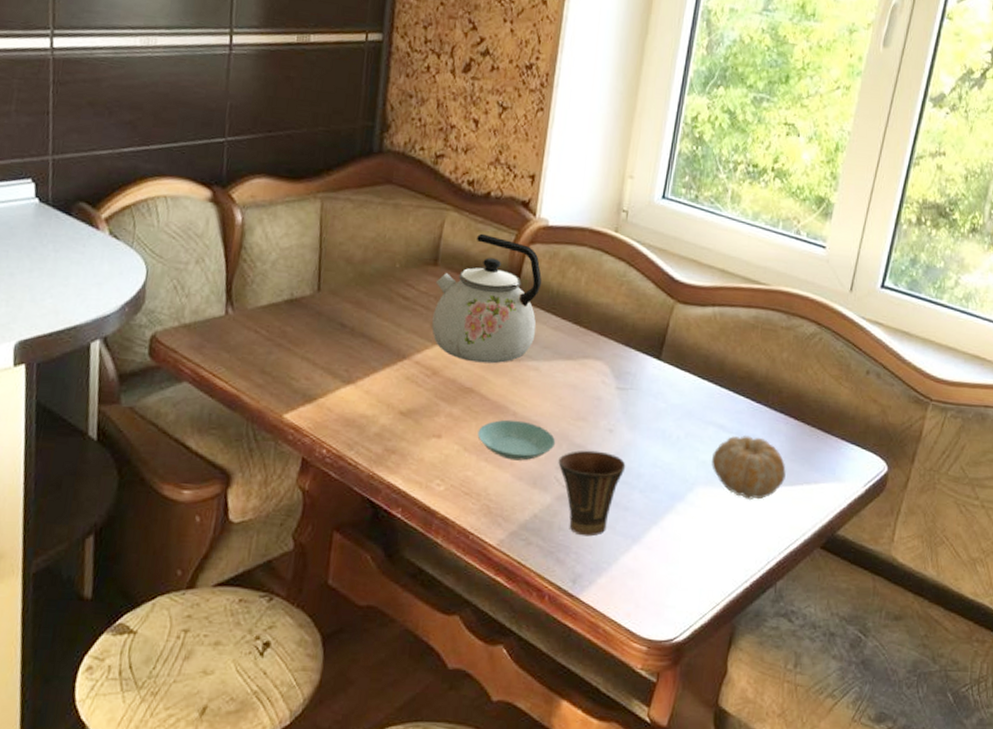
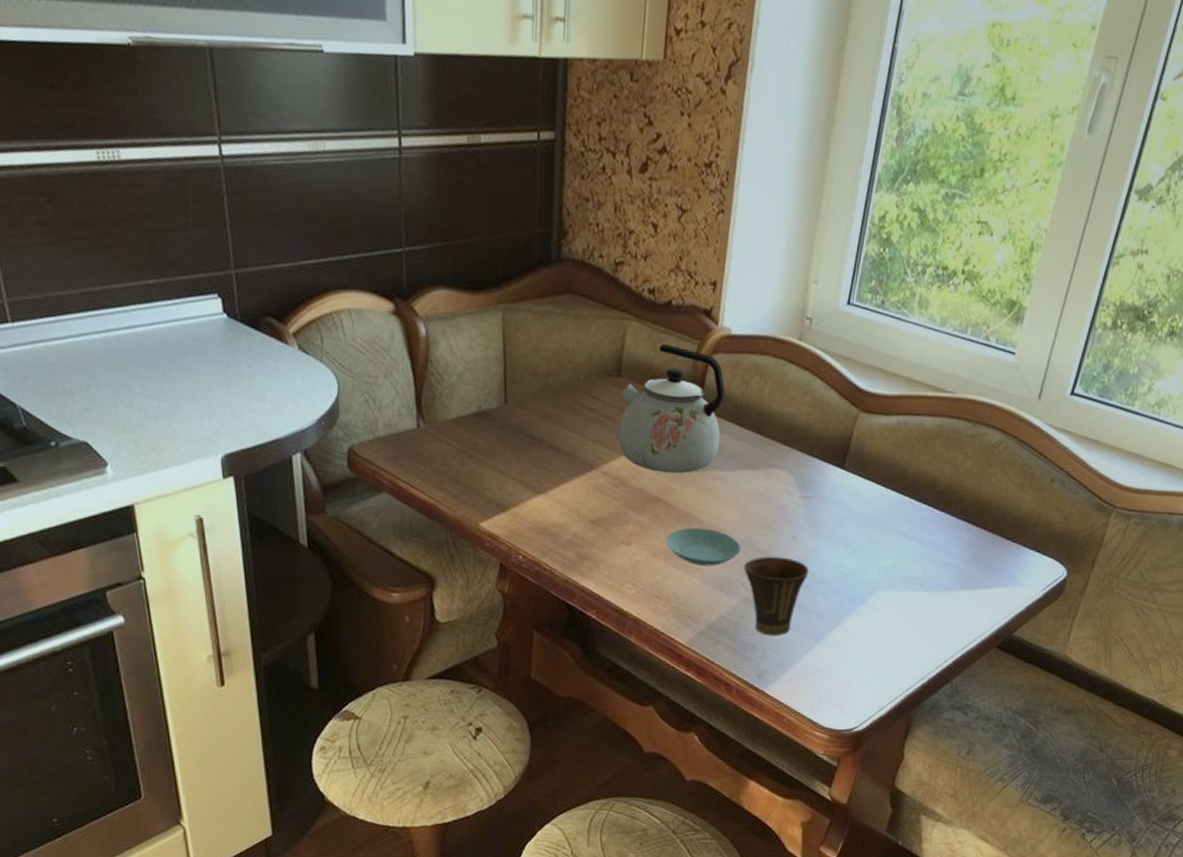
fruit: present [712,435,786,500] -> none [893,542,966,603]

